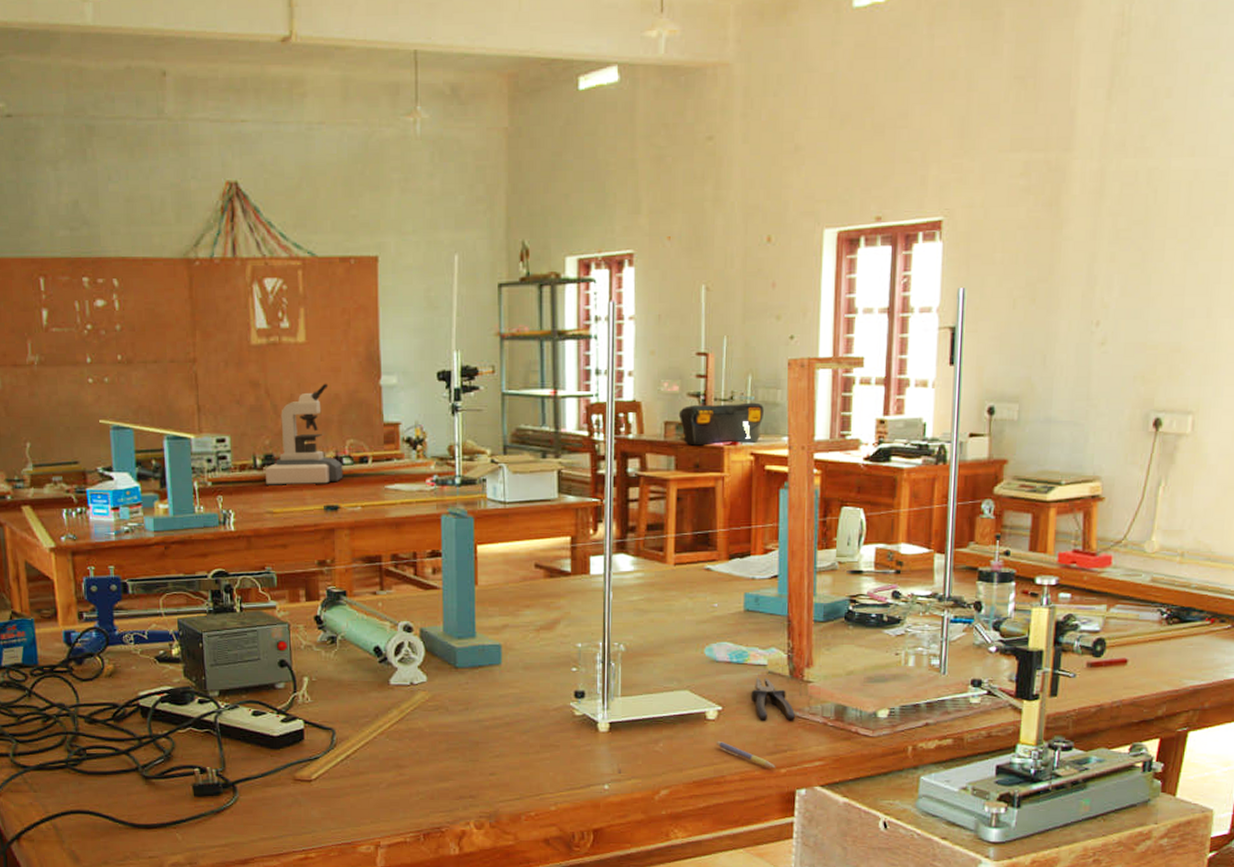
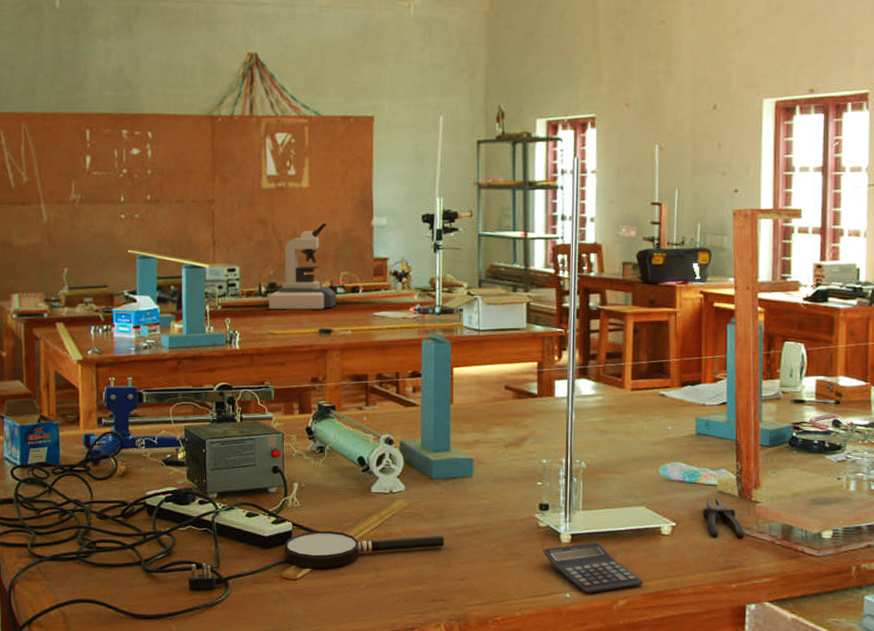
magnifying glass: none [296,728,471,770] -> present [284,530,444,570]
calculator: none [578,729,687,785] -> present [542,541,643,594]
pen: present [716,740,776,769] -> none [670,554,727,584]

